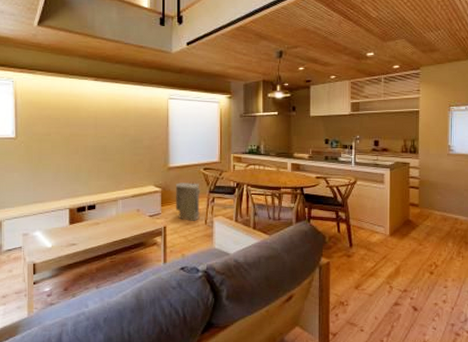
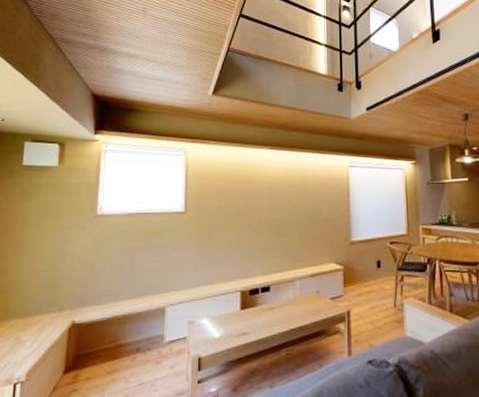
air purifier: present [176,183,201,221] -> none [360,259,388,304]

